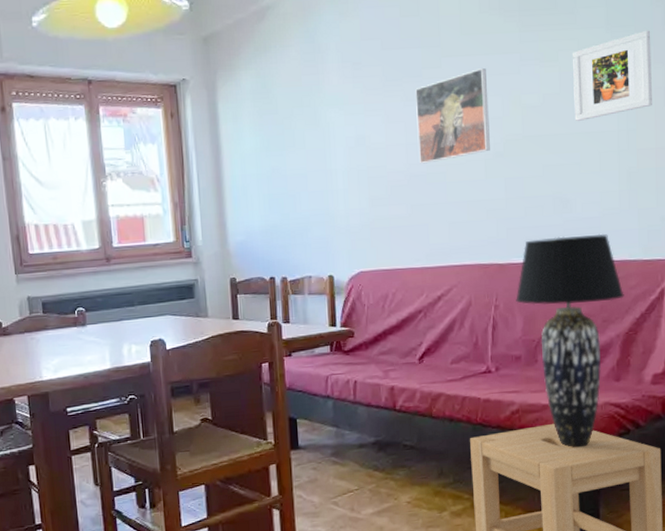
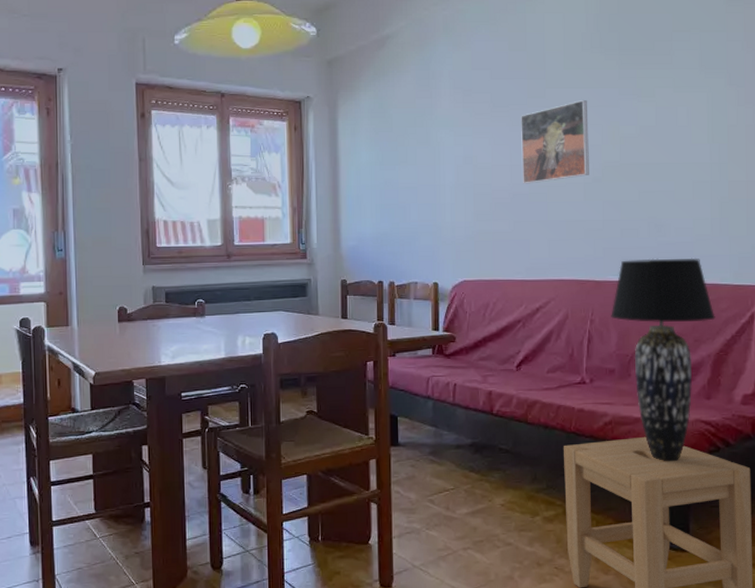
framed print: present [573,30,652,121] -> none [669,73,743,152]

